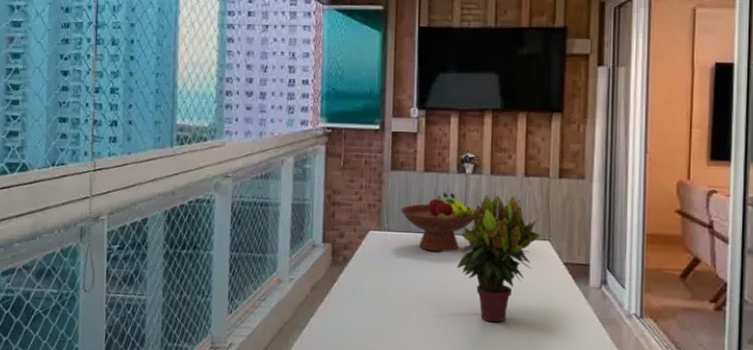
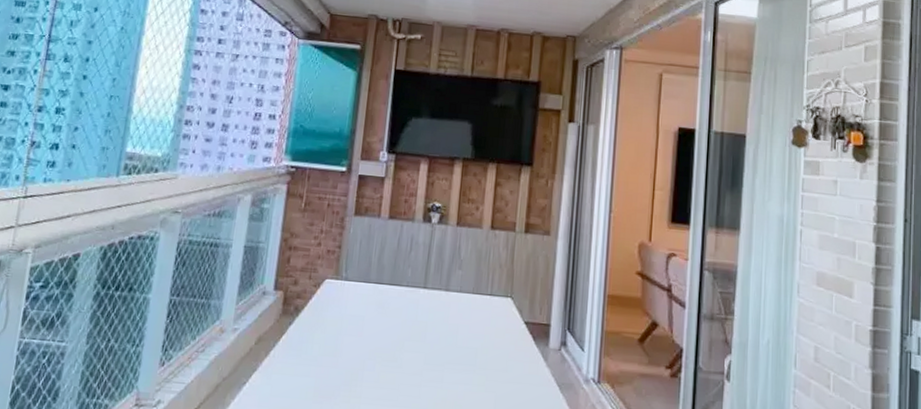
fruit bowl: present [401,192,477,253] -> none [361,241,440,307]
potted plant: present [456,194,540,323] -> none [414,246,503,384]

